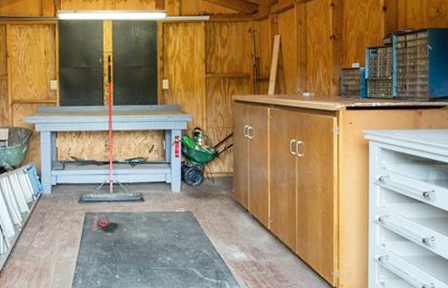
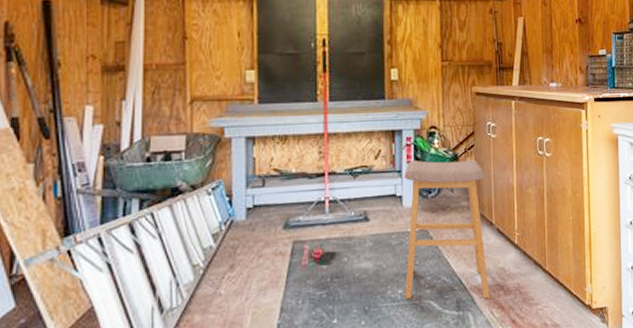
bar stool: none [173,155,244,272] -> present [404,160,490,300]

